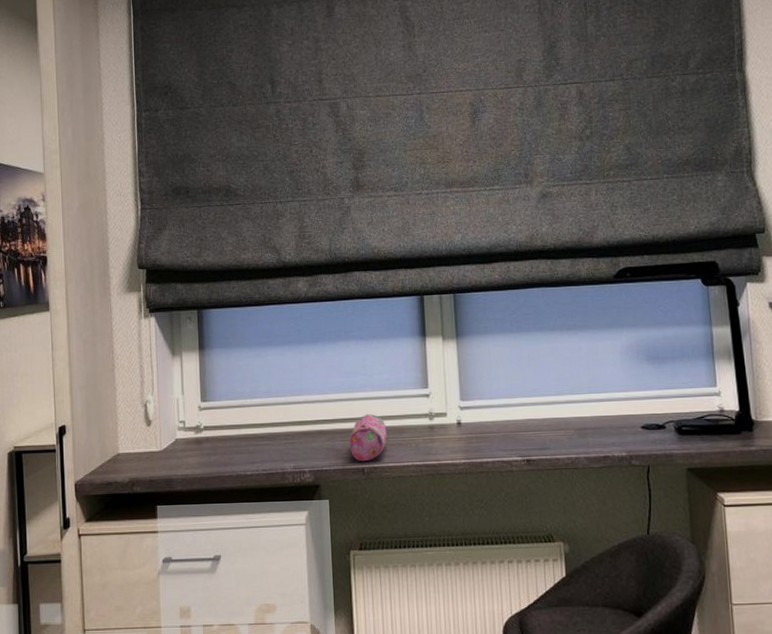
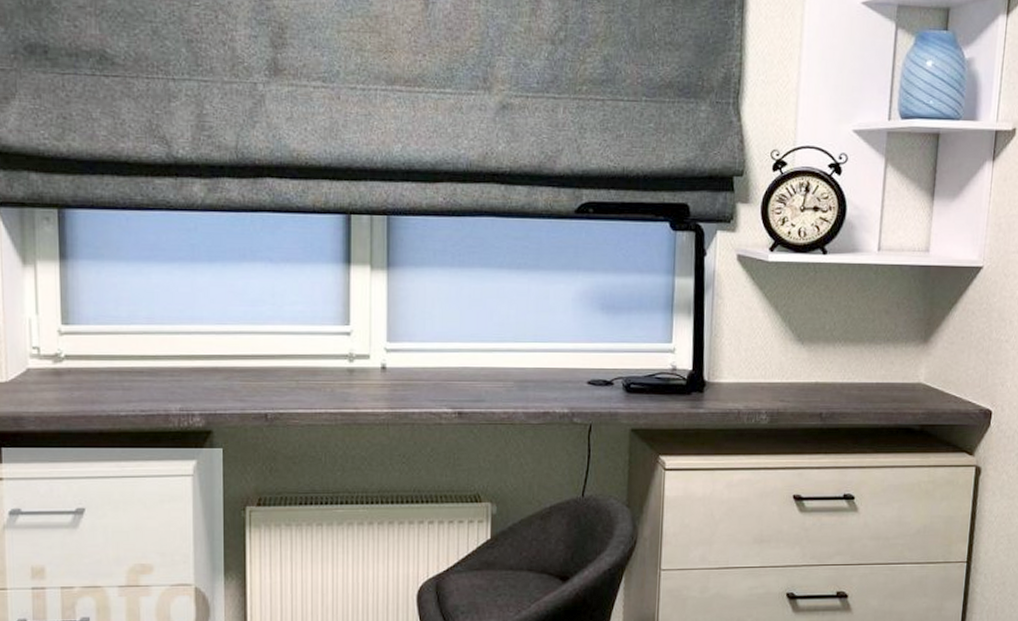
pencil case: present [349,414,387,462] -> none [250,351,297,406]

